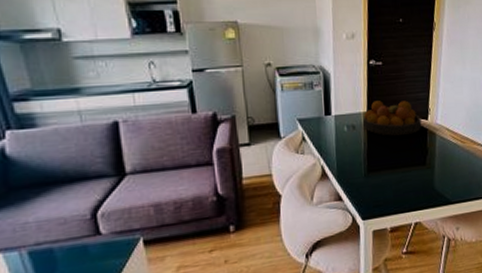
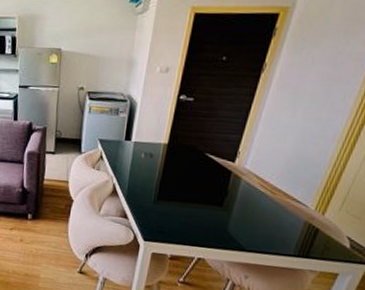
fruit bowl: present [363,100,422,136] -> none [161,135,227,173]

